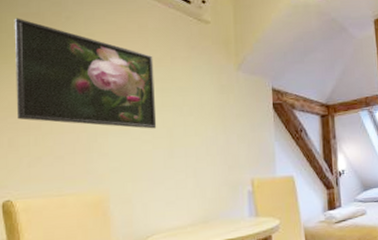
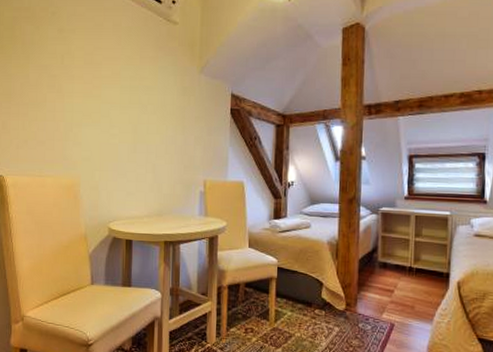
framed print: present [14,18,157,129] -> none [9,11,124,124]

